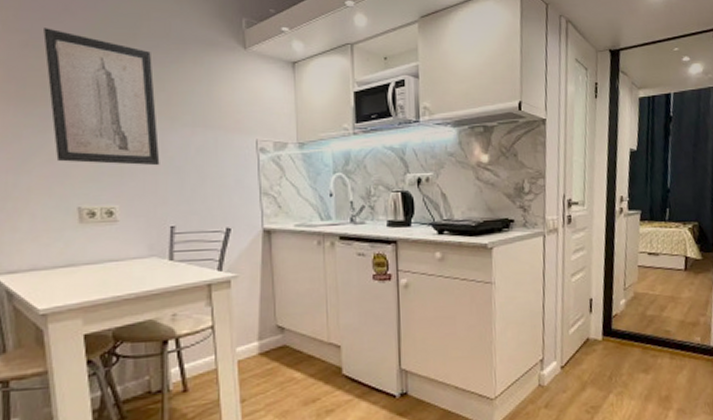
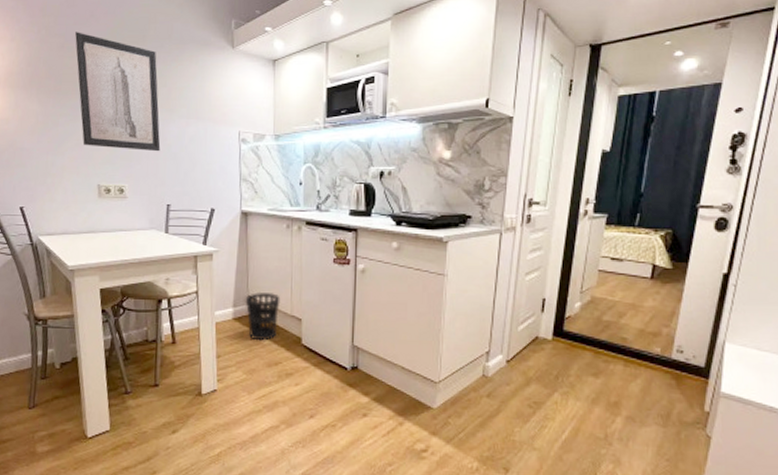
wastebasket: none [272,319,315,377] -> present [245,291,281,341]

